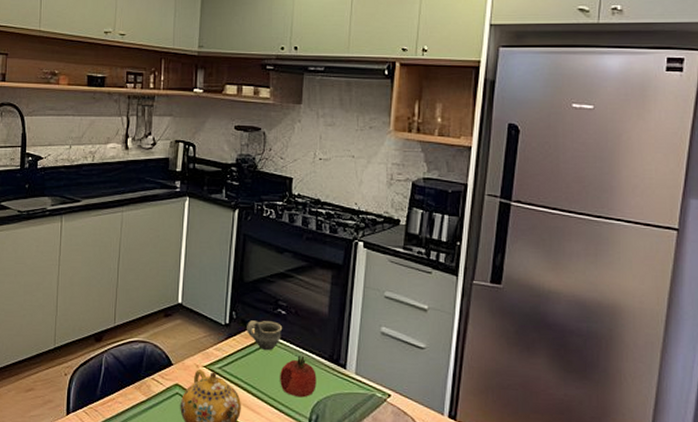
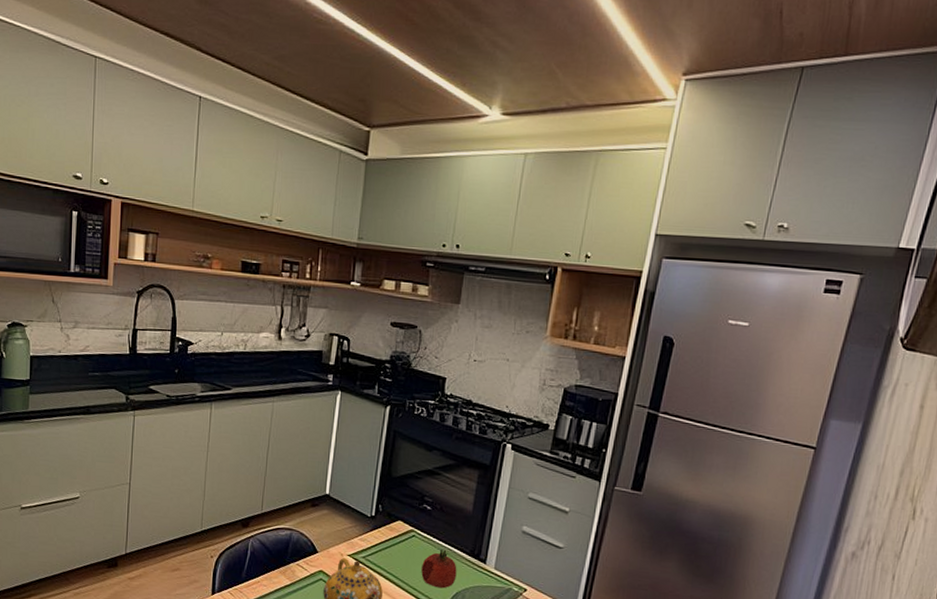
cup: present [247,320,283,350] -> none [392,514,427,543]

